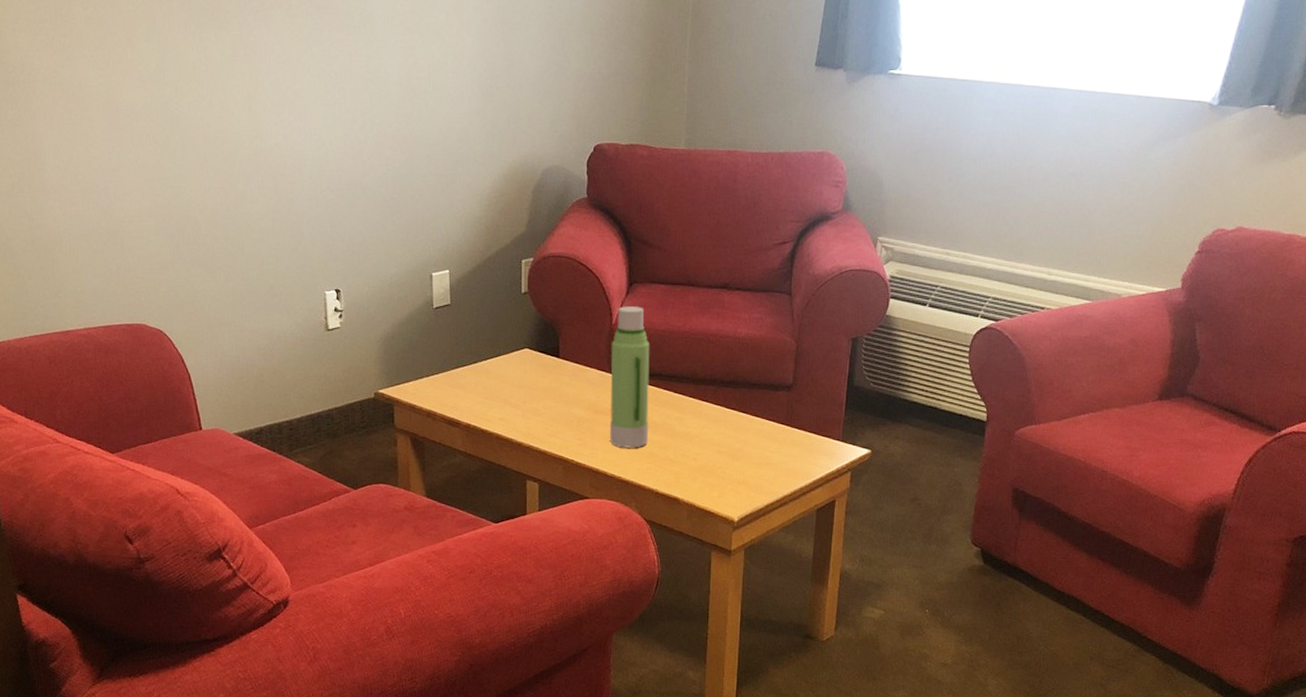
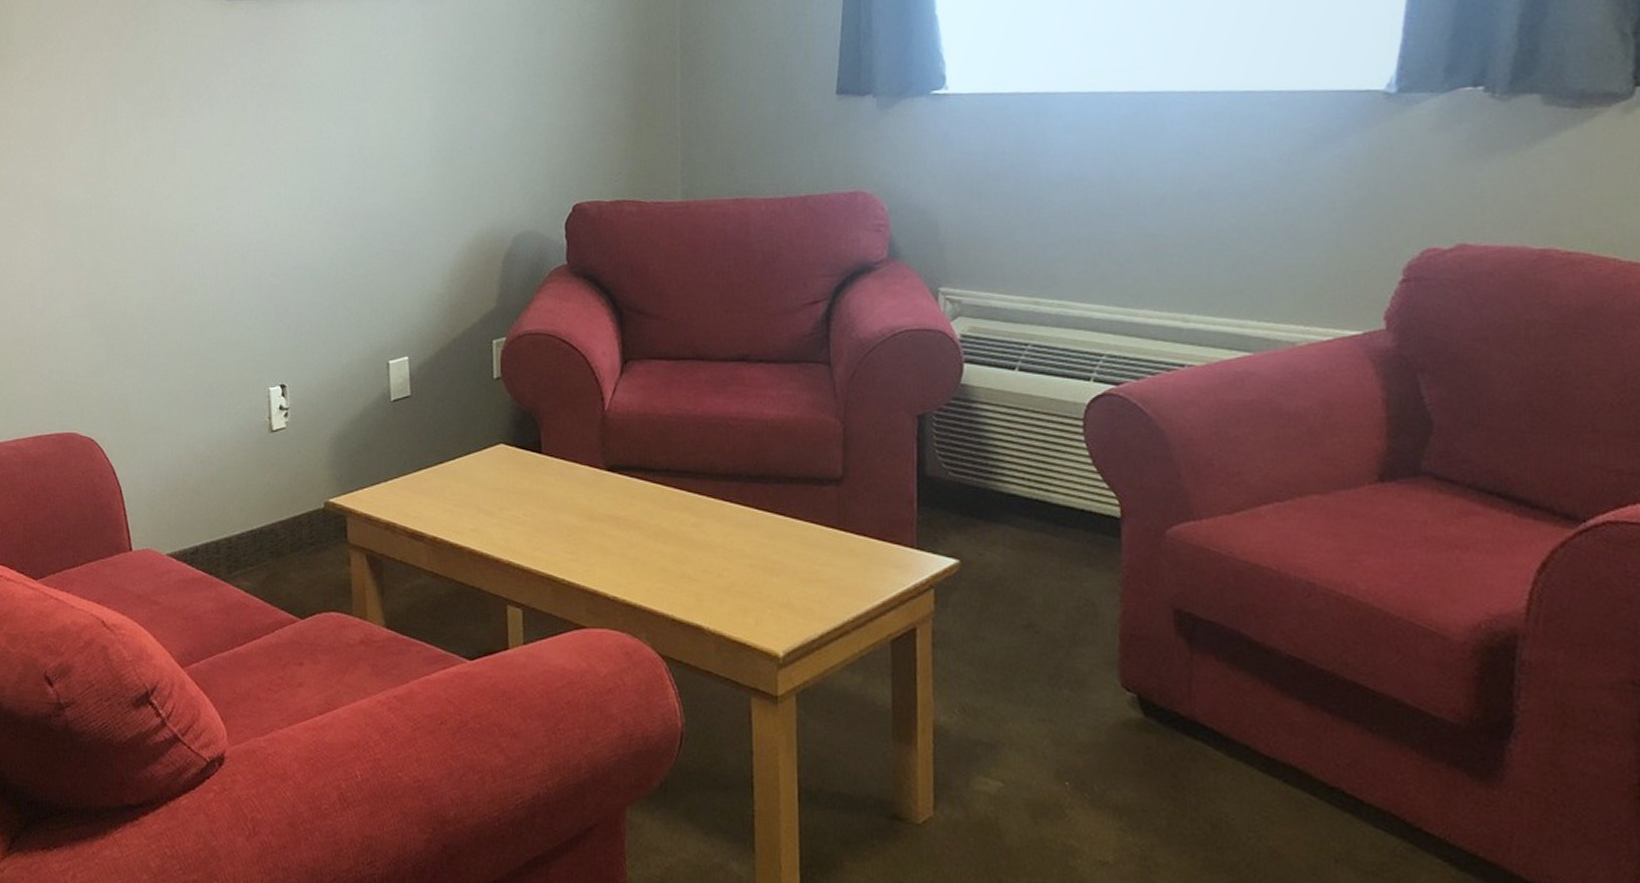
water bottle: present [610,306,650,448] -> none [604,388,659,563]

